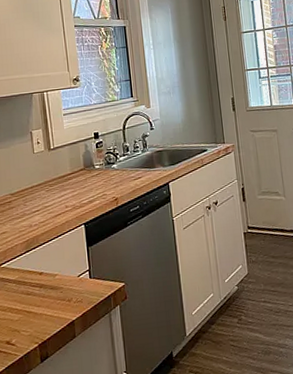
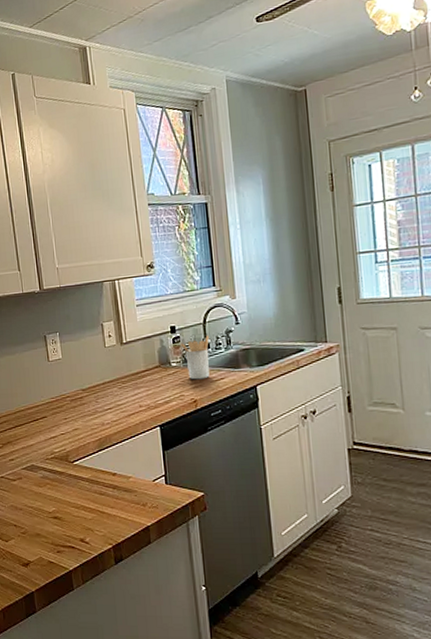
utensil holder: none [103,139,129,180] -> present [180,334,210,380]

